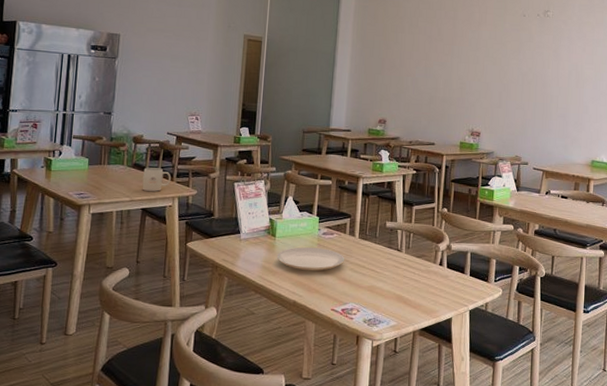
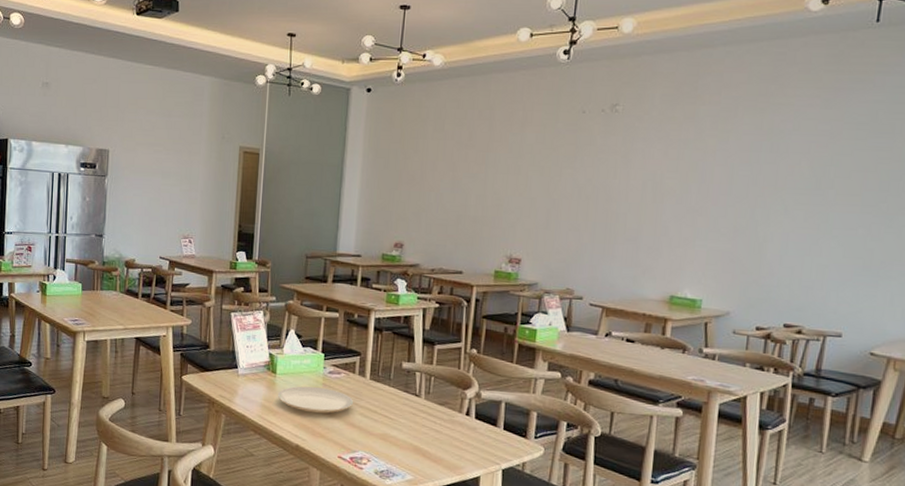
mug: present [142,167,171,192] -> none [135,294,165,320]

